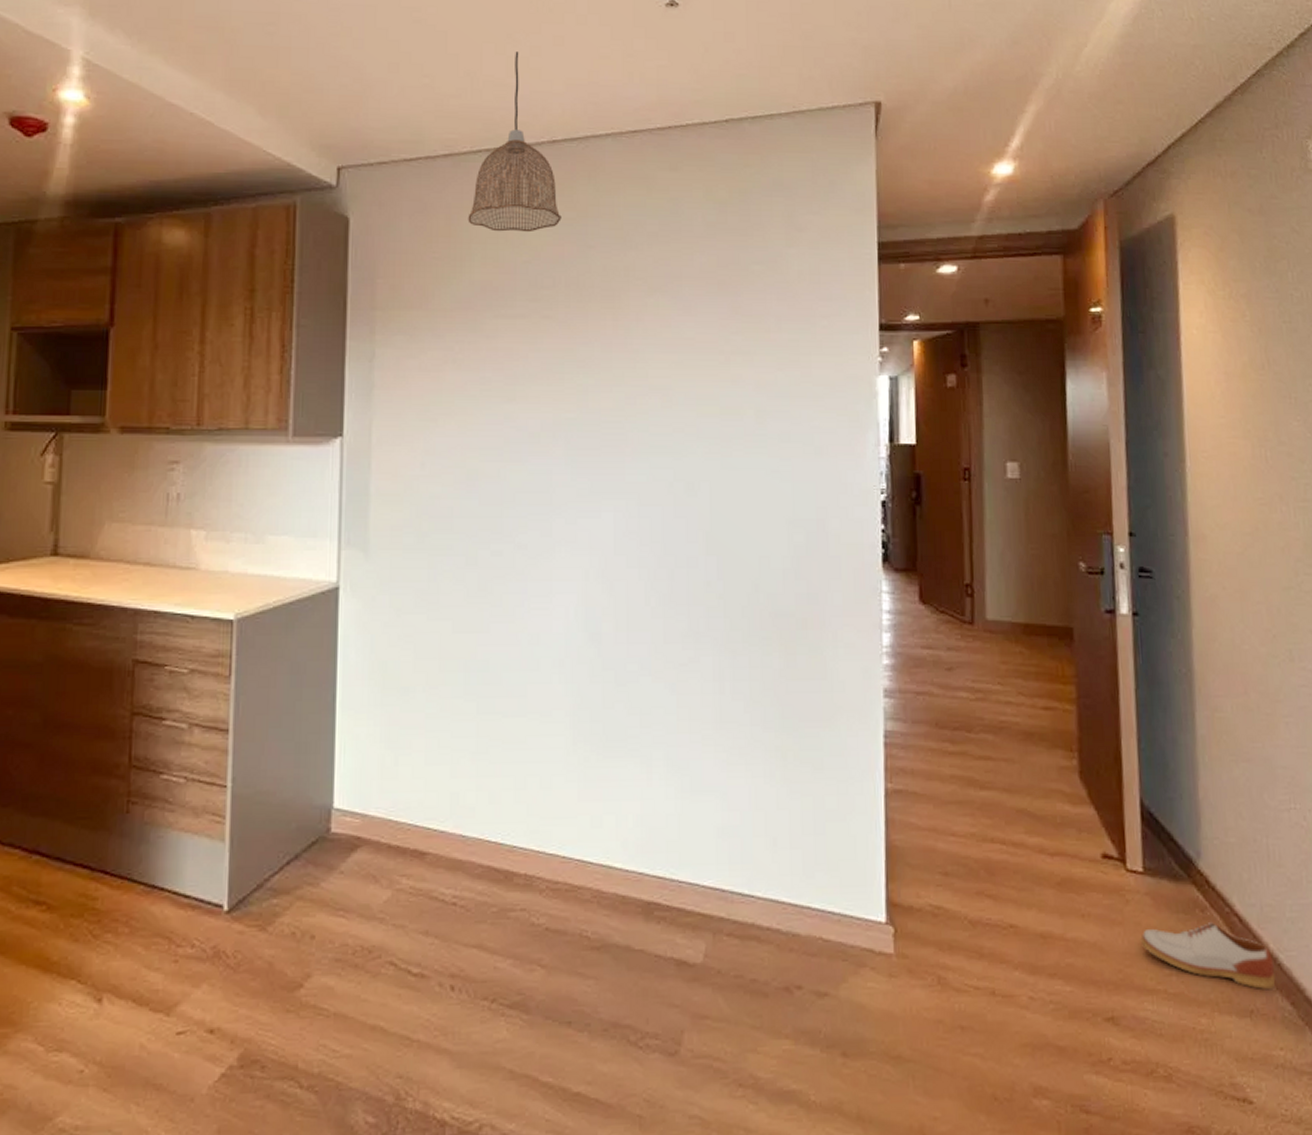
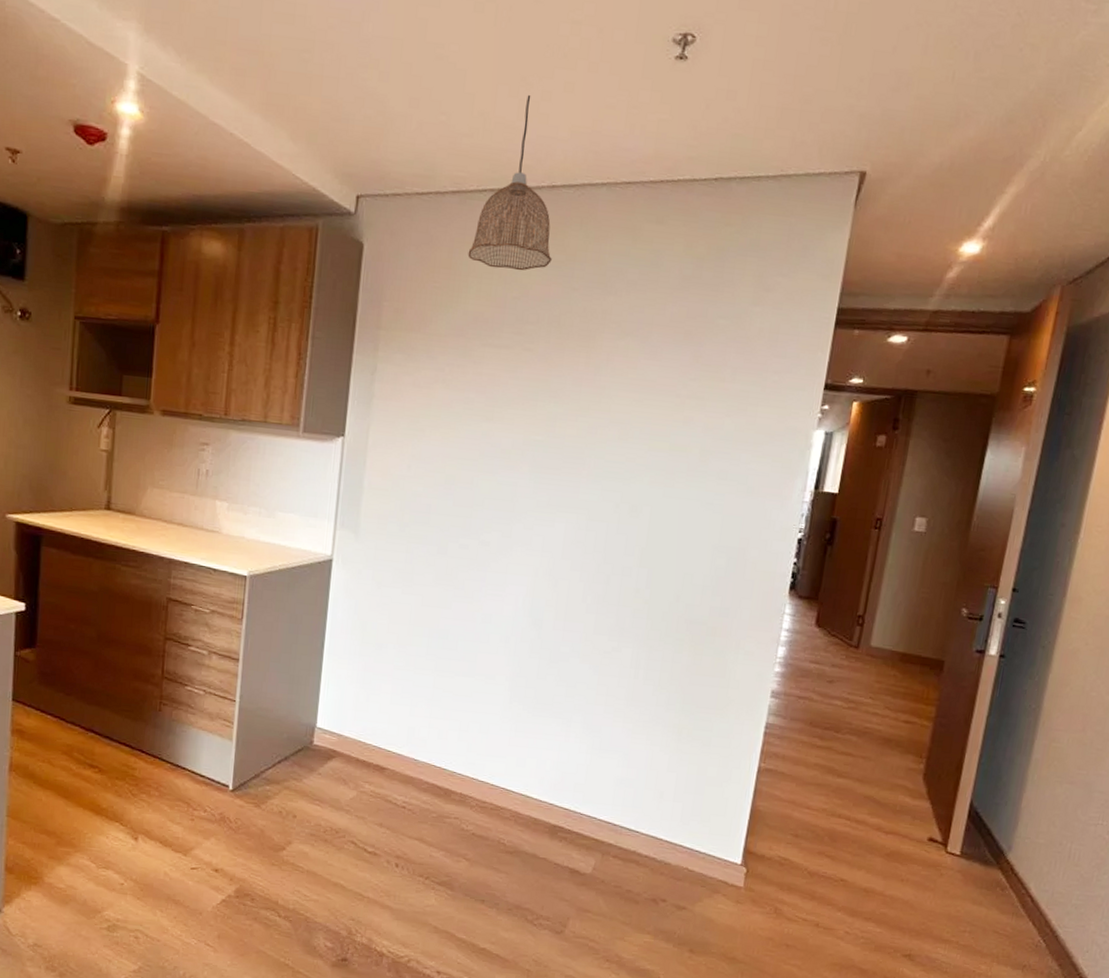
shoe: present [1140,922,1276,989] -> none [945,897,1052,953]

